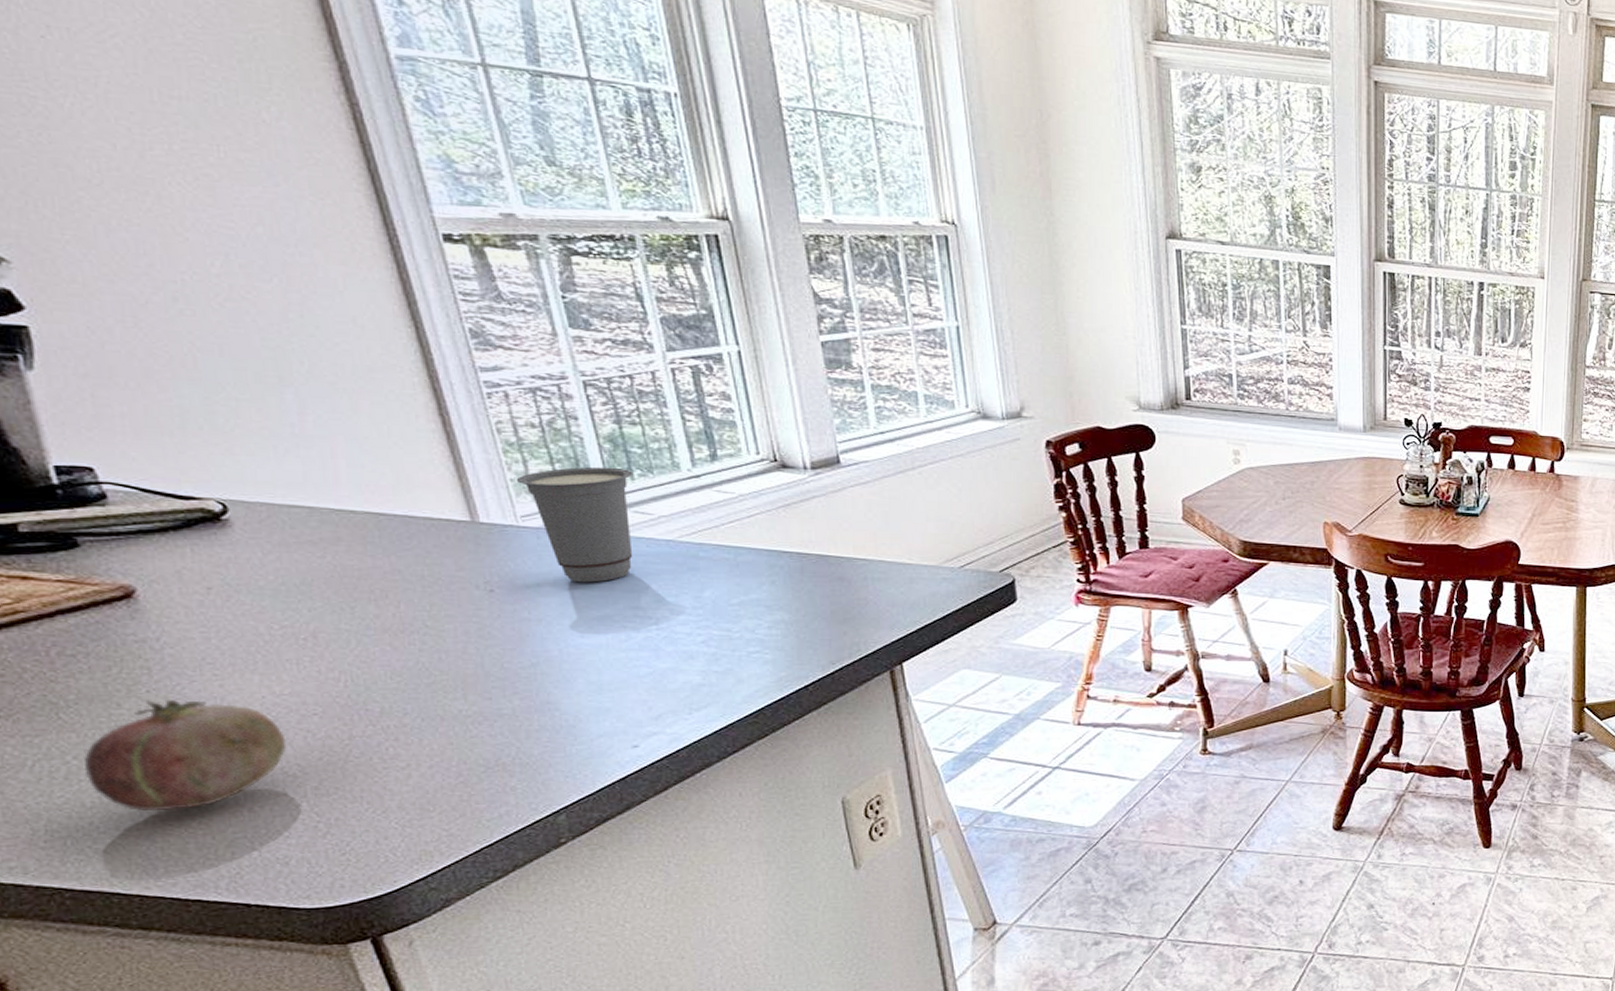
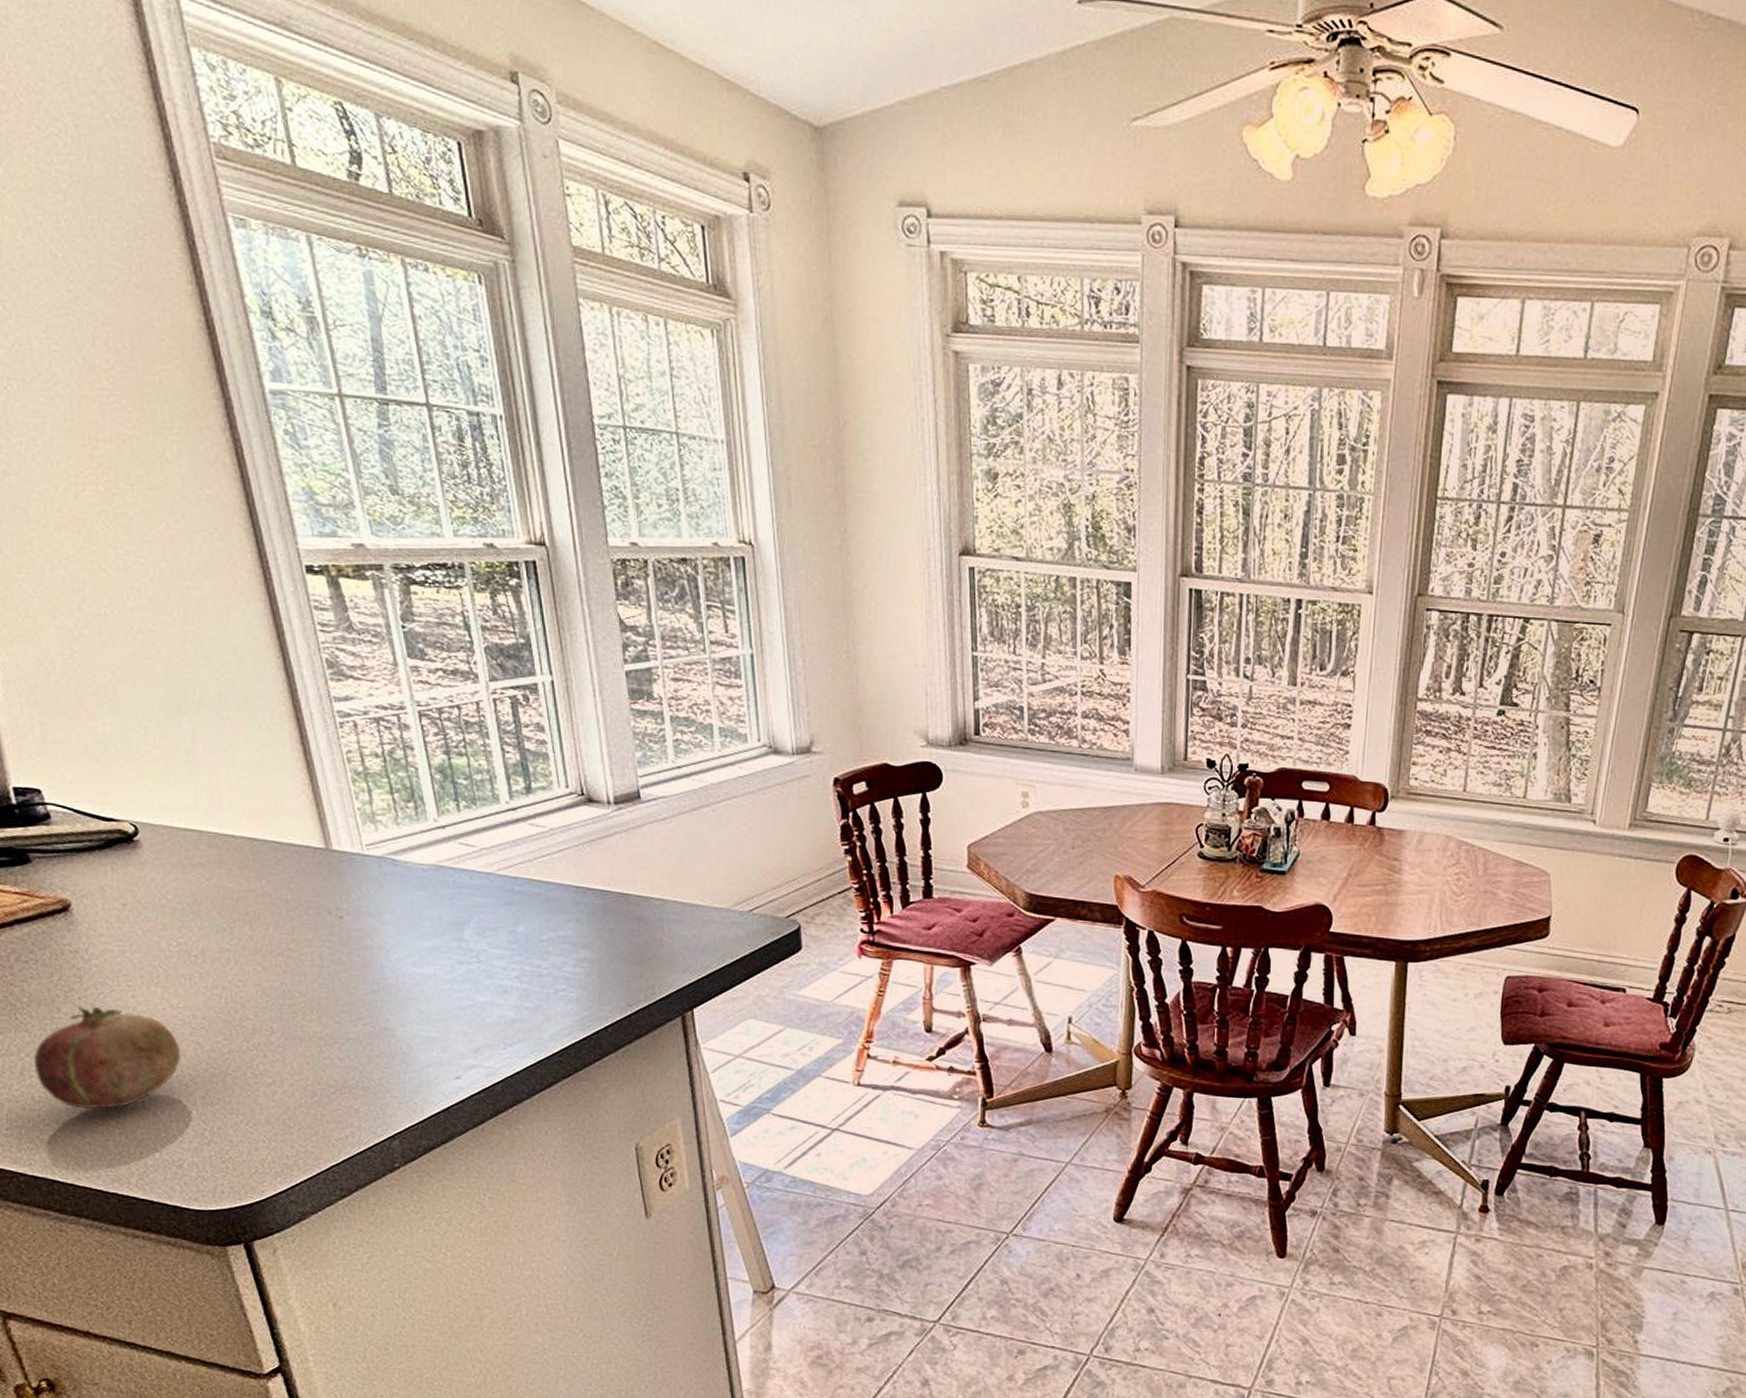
cup: present [516,467,634,583] -> none [362,797,460,913]

